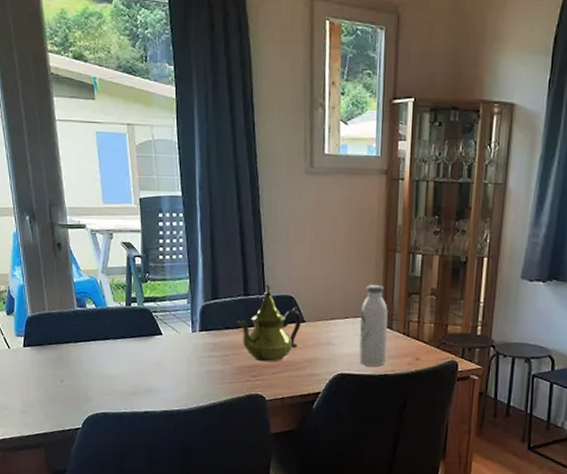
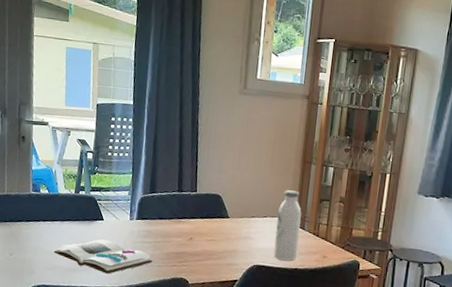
book: none [110,355,223,396] -> present [54,238,153,274]
teapot: present [237,283,301,362] -> none [170,183,226,251]

